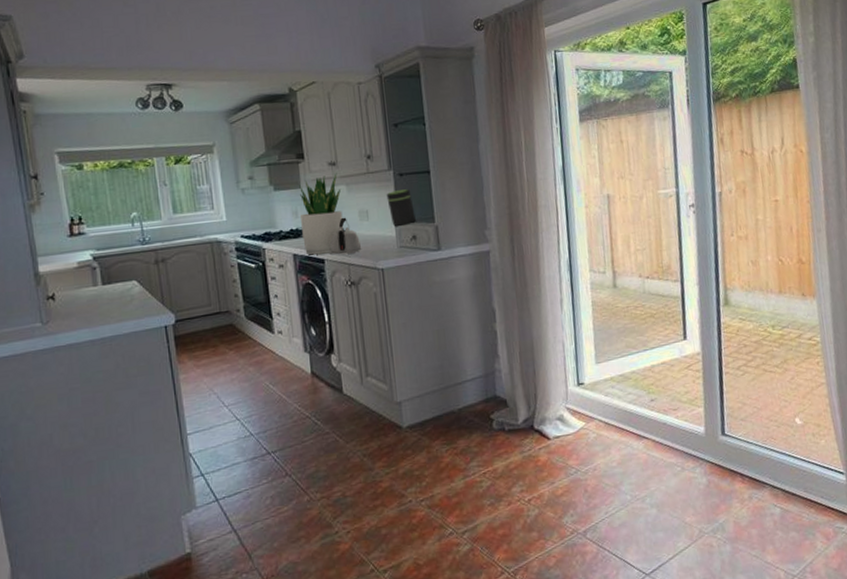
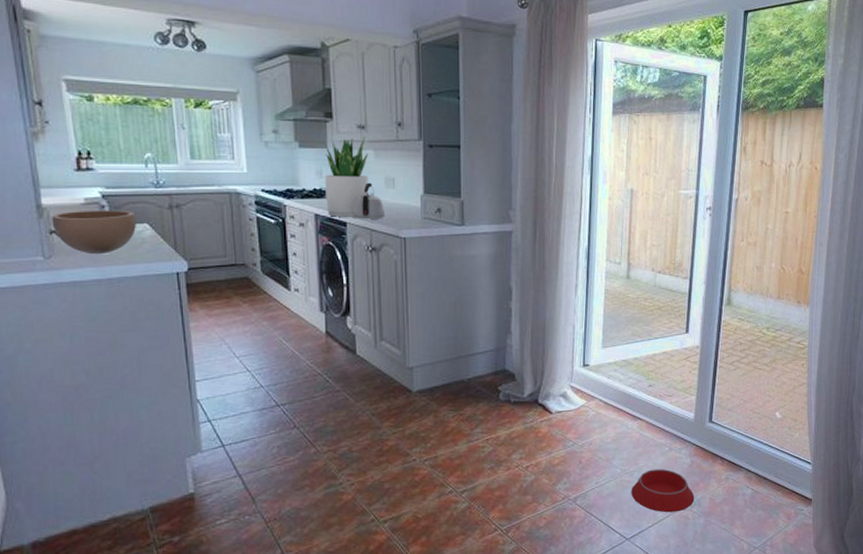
bowl: none [48,269,126,317] -> present [51,210,136,255]
cylinder: present [386,189,416,226] -> none [414,161,442,197]
pet bowl: none [645,491,717,541] -> present [631,469,695,513]

